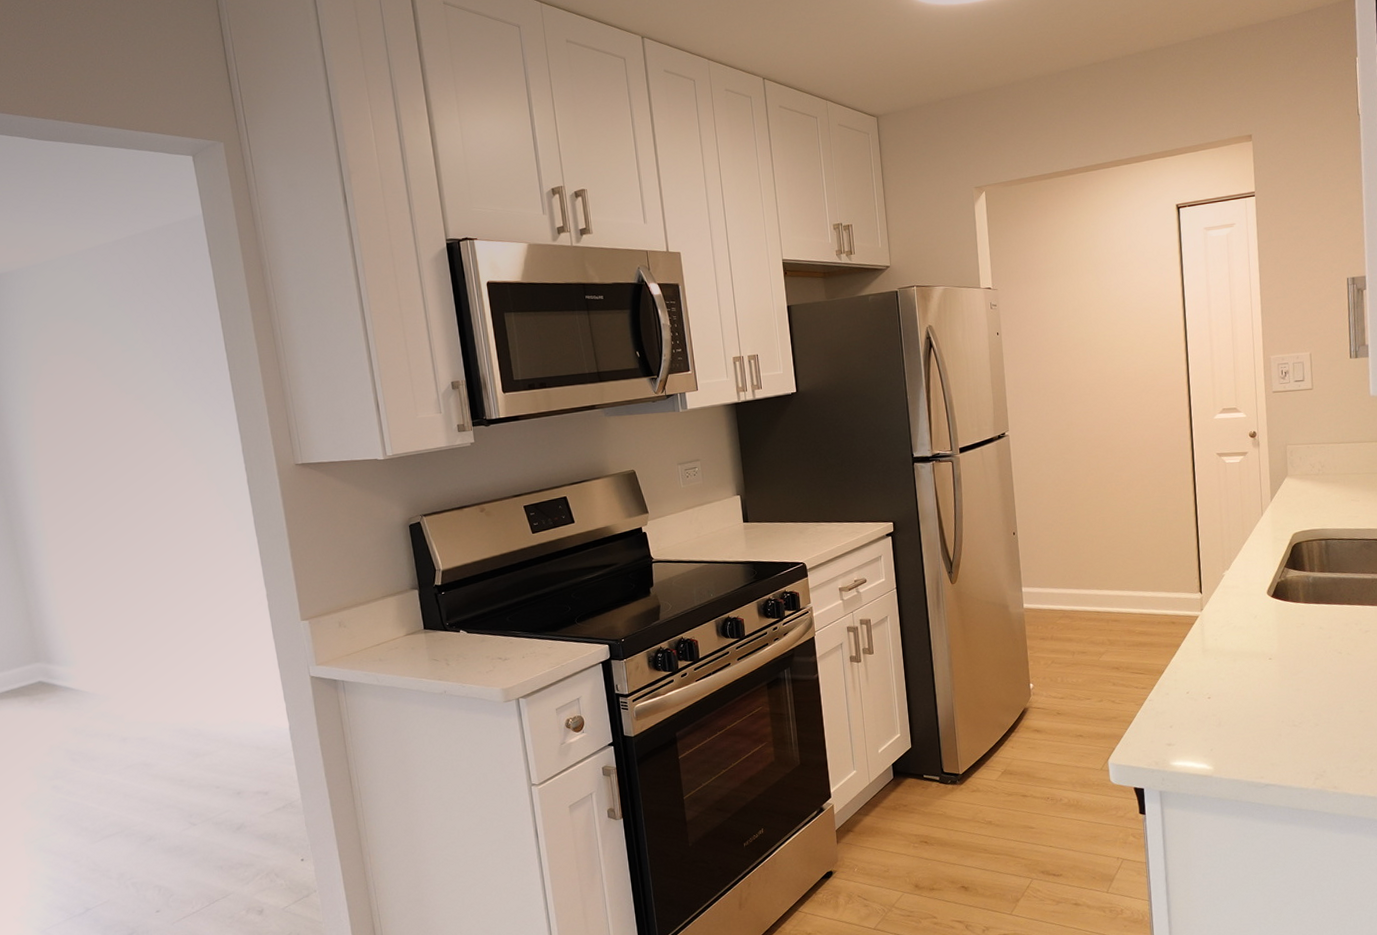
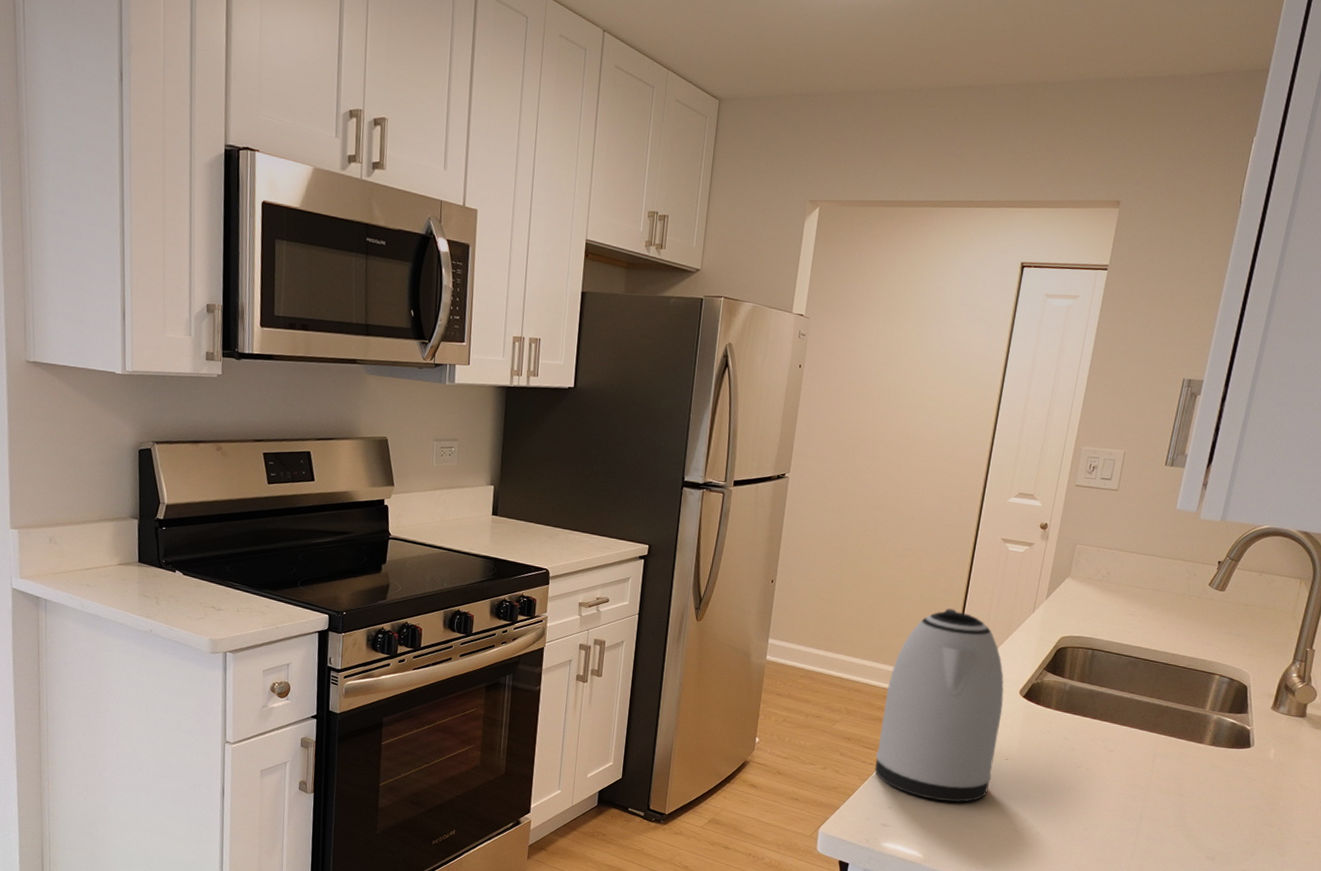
kettle: none [1142,527,1260,712] -> present [874,608,1005,802]

